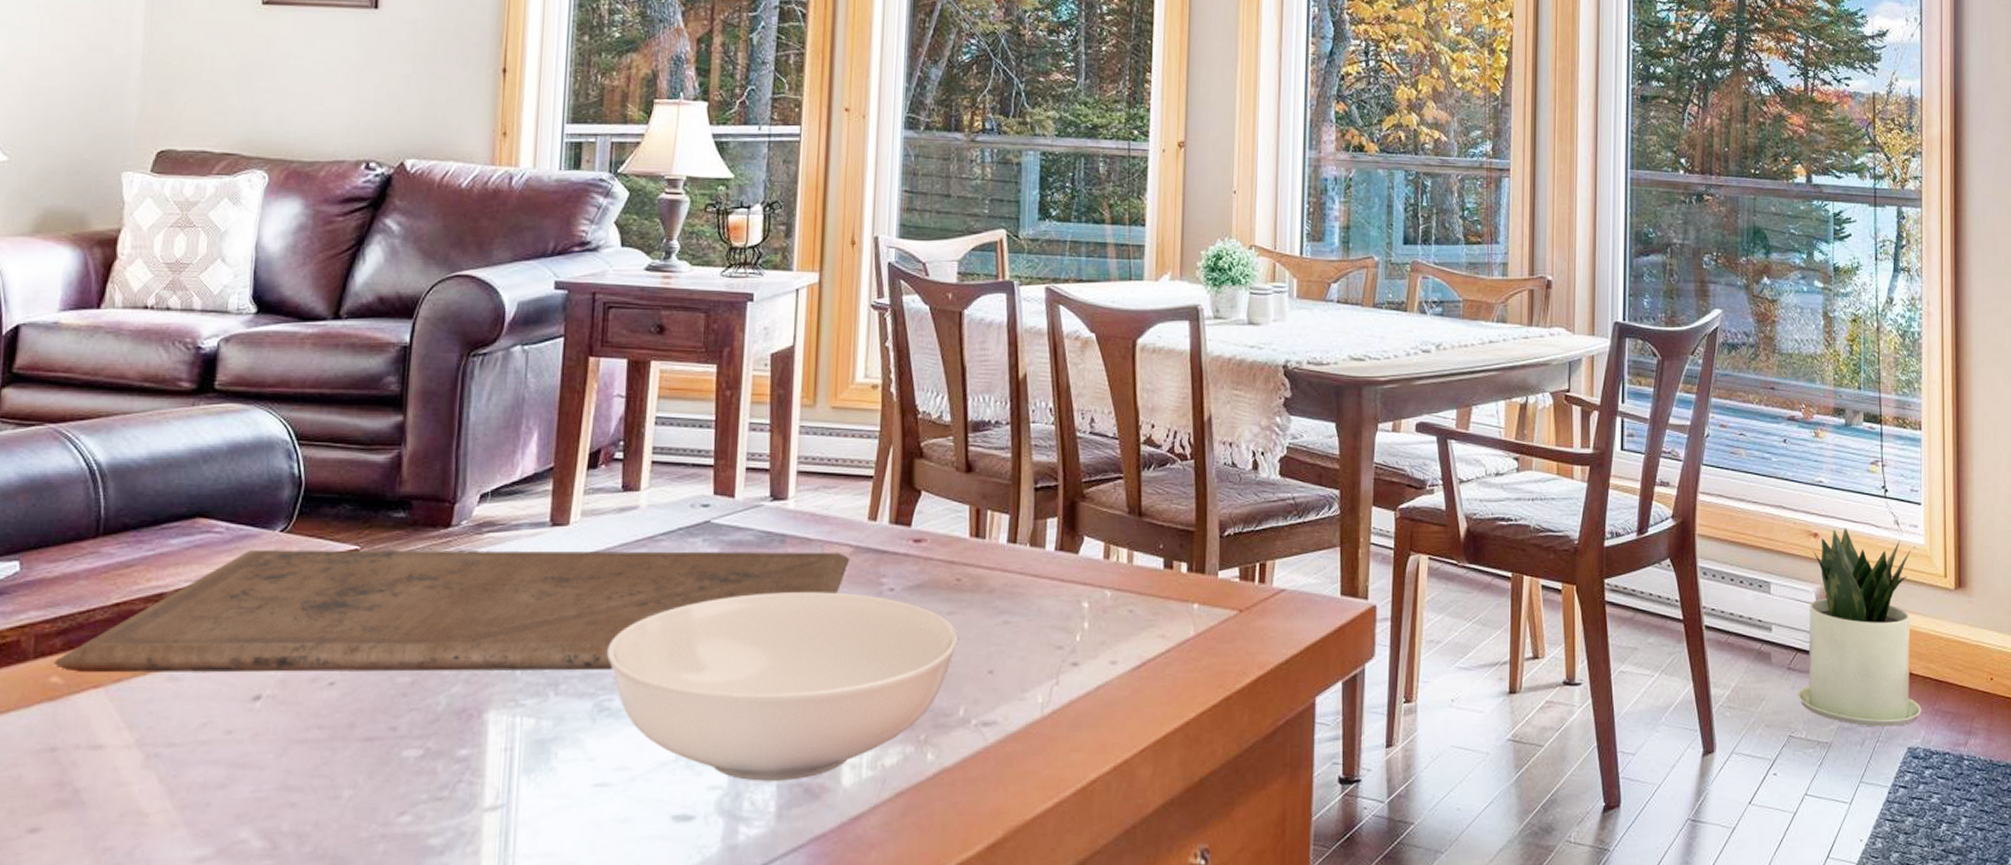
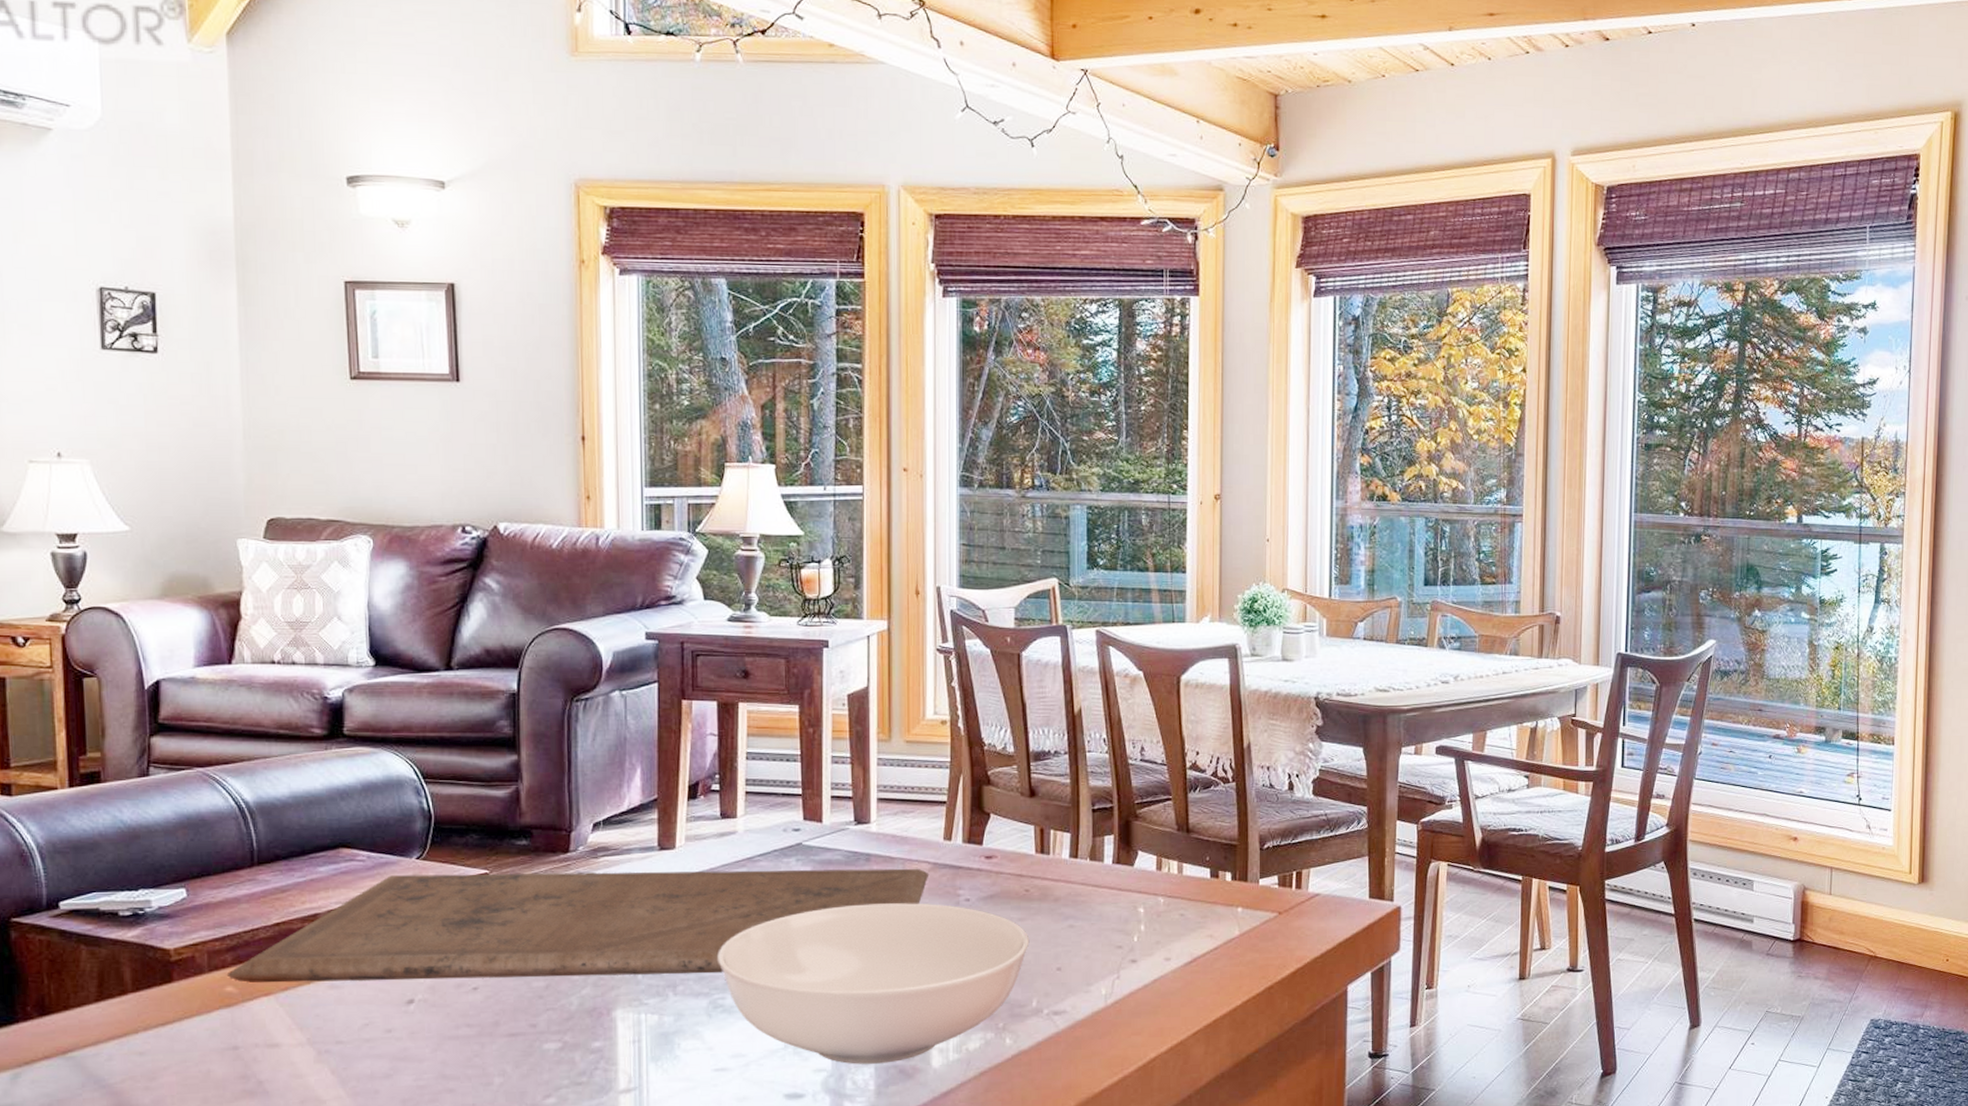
planter: present [1797,528,1922,727] -> none [1774,832,1885,1003]

